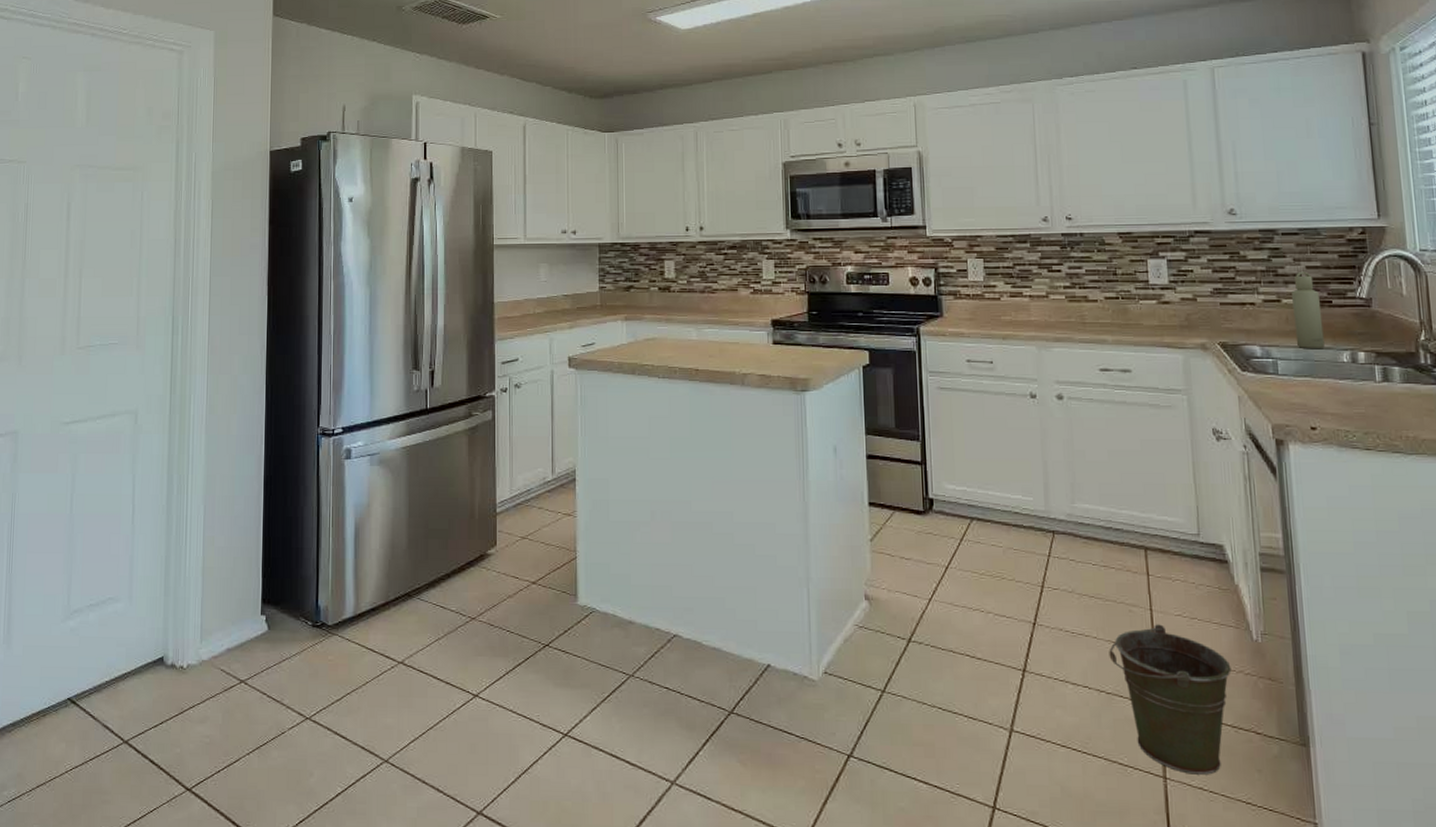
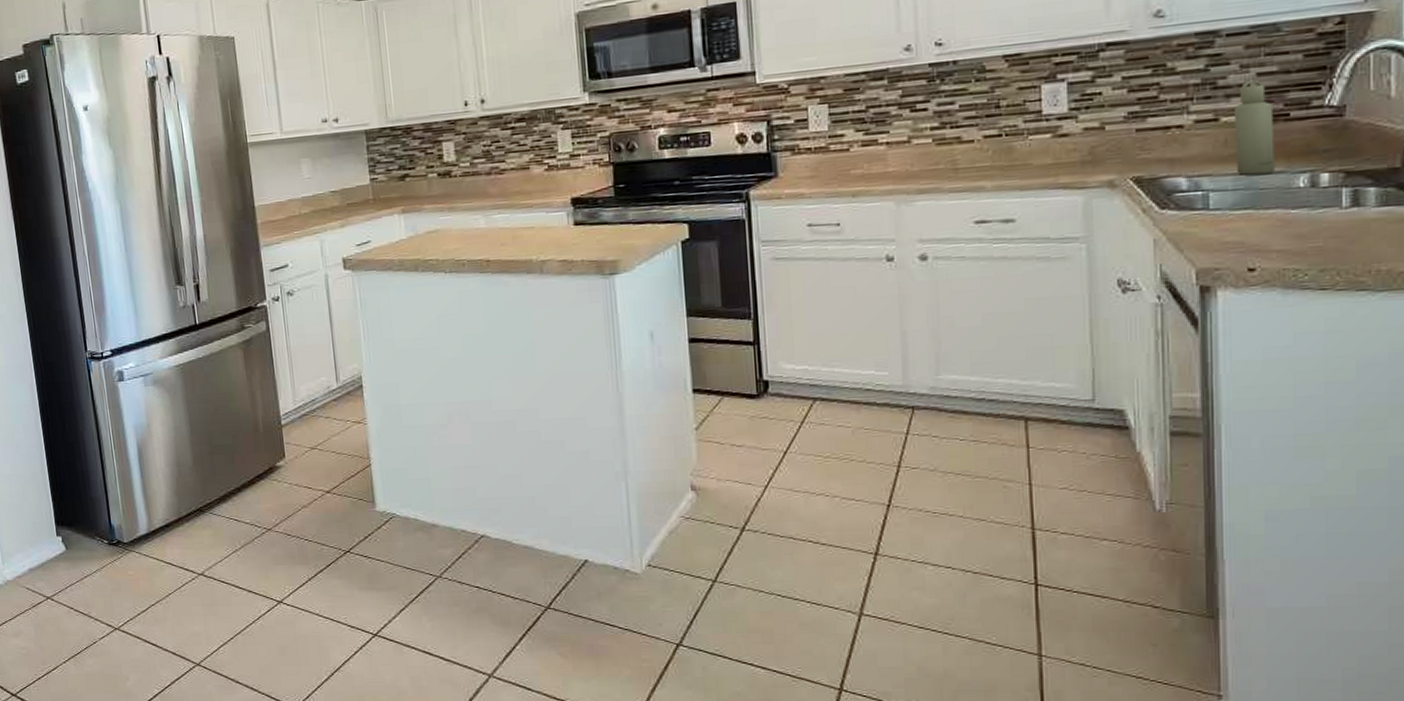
bucket: present [1109,624,1232,775] -> none [977,499,1127,651]

